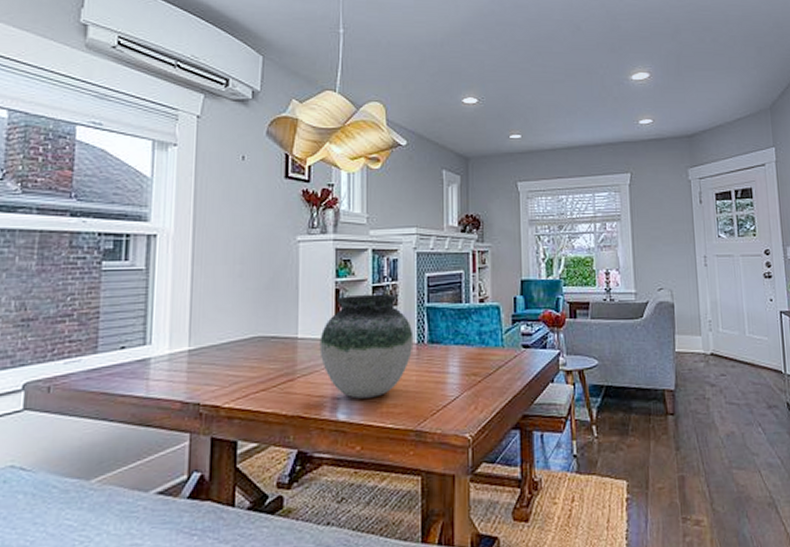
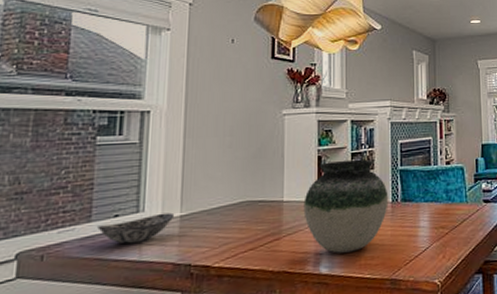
decorative bowl: none [104,346,183,379] -> present [97,212,175,245]

